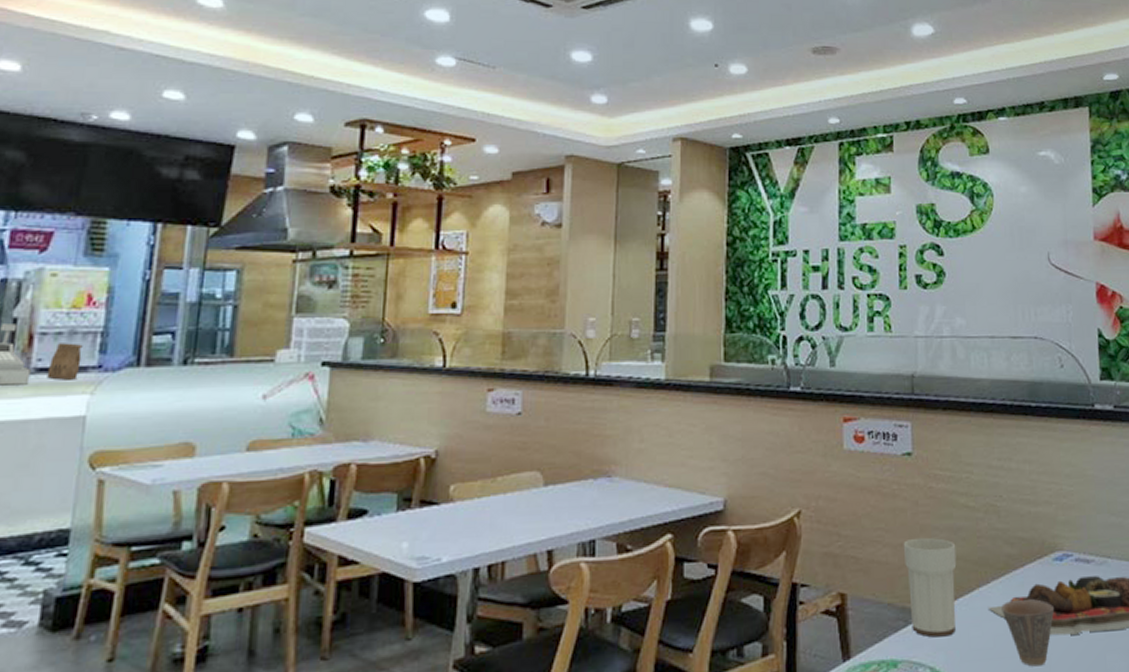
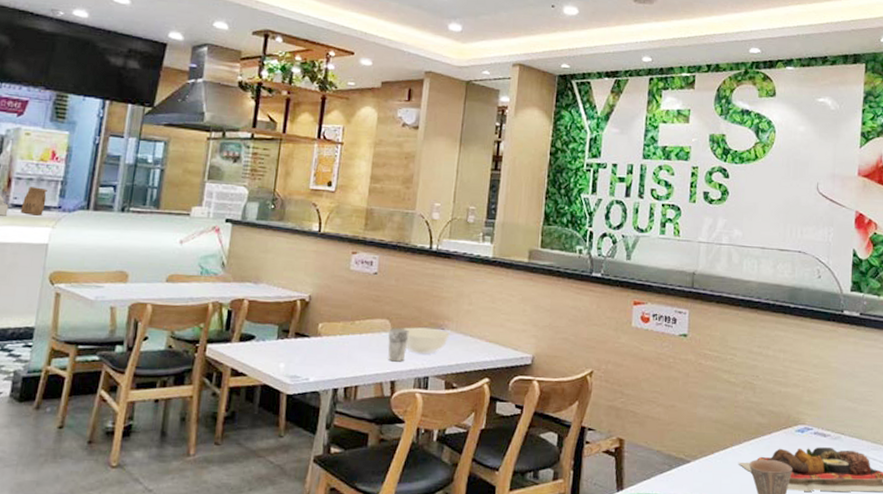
cup: none [540,481,568,525] -> present [388,328,410,362]
bowl: none [557,476,617,512] -> present [402,327,449,355]
cup: present [903,537,957,637] -> none [673,402,717,481]

